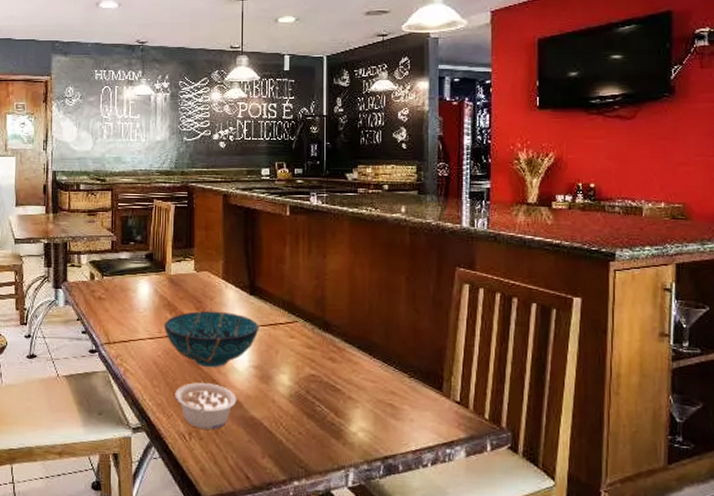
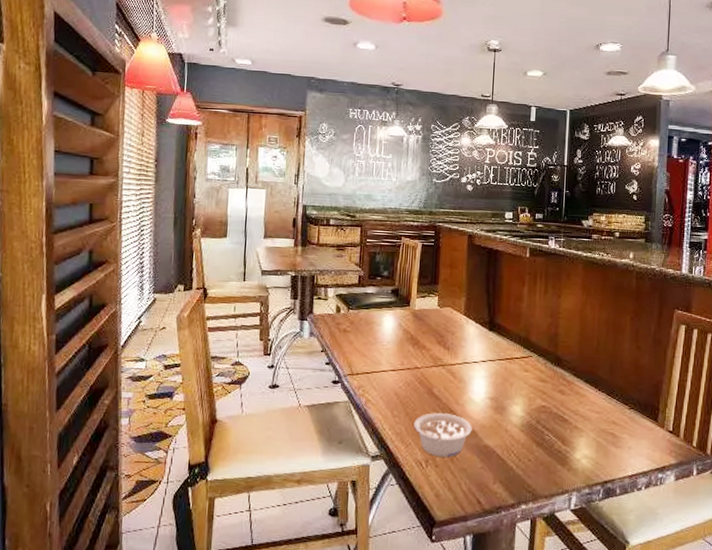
decorative bowl: present [164,310,259,368] -> none [406,344,496,399]

